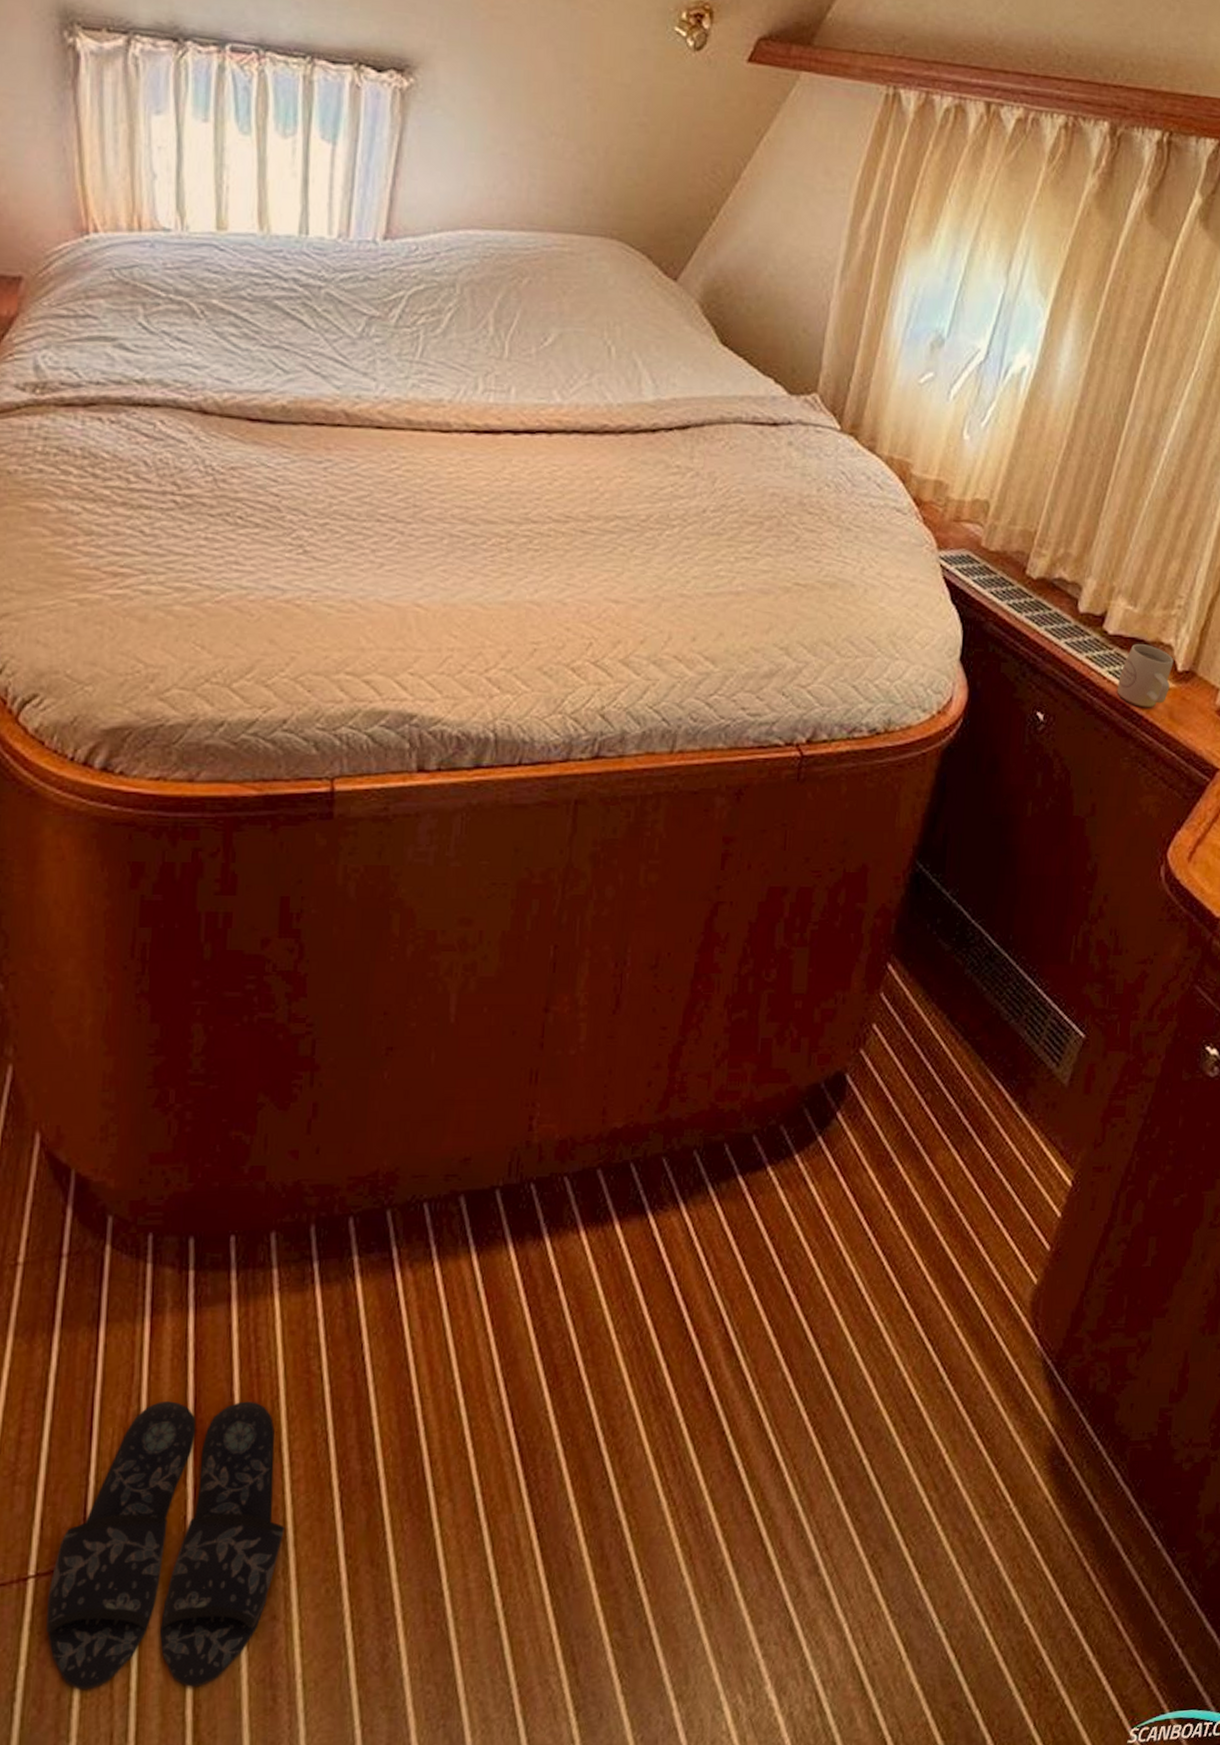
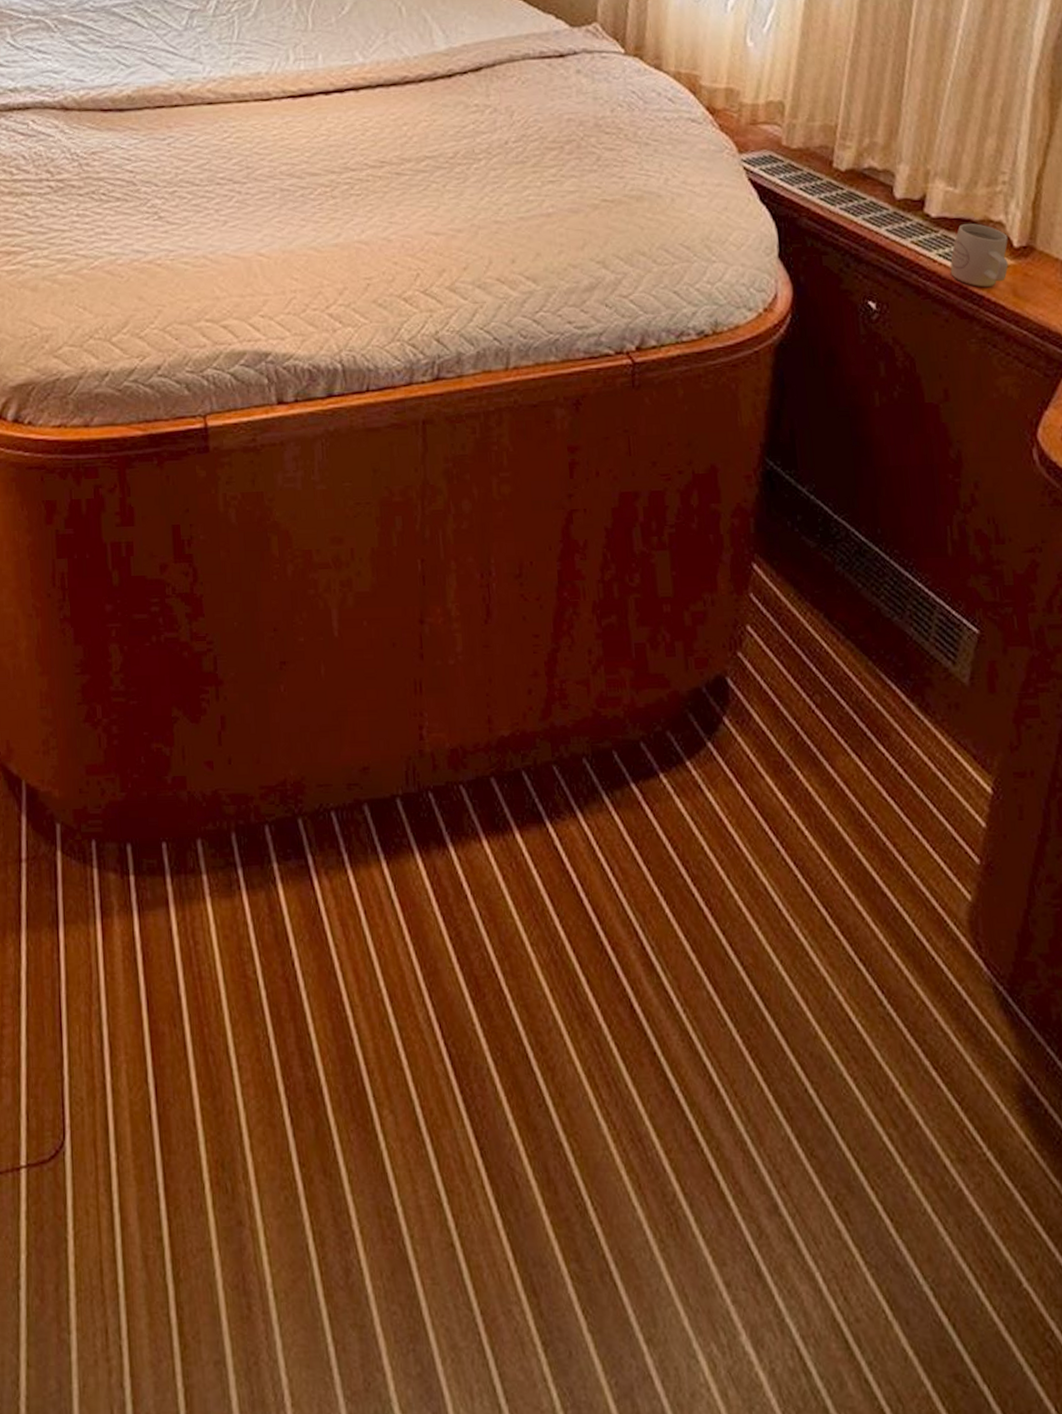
slippers: present [46,1401,286,1690] -> none [39,1001,241,1288]

